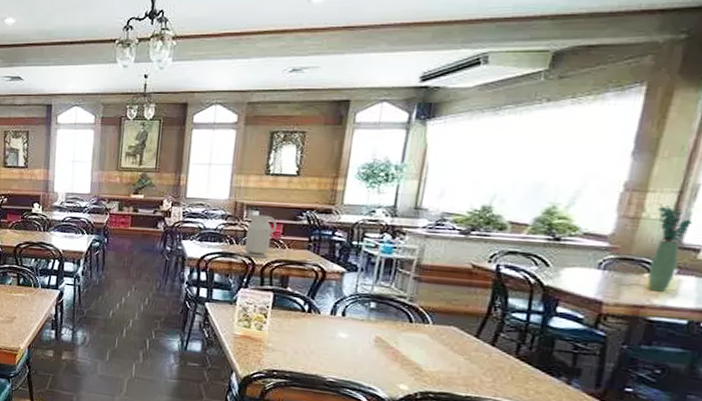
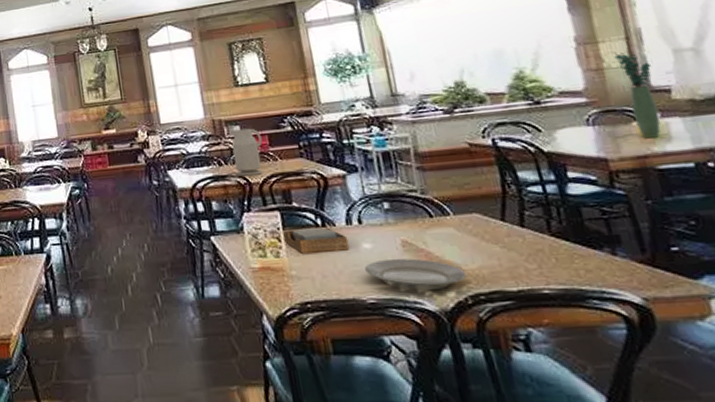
napkin holder: none [270,309,328,336] -> present [283,227,350,255]
plate: none [334,349,425,383] -> present [365,258,467,292]

